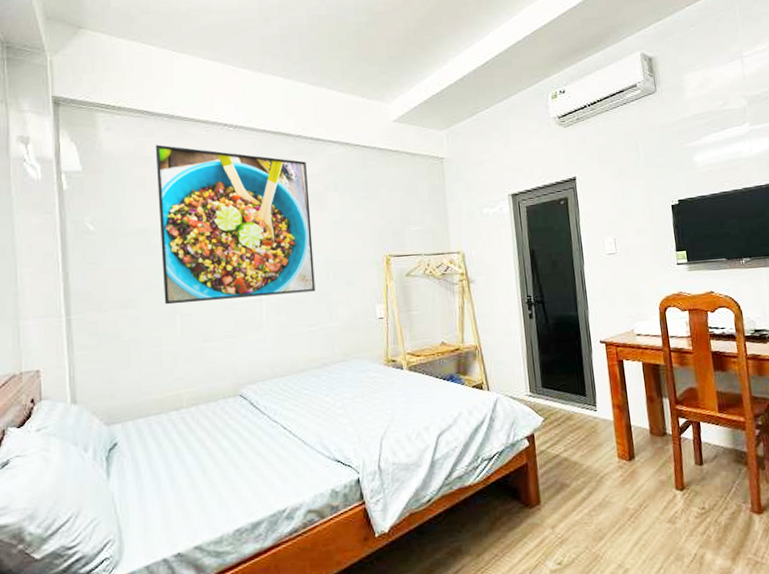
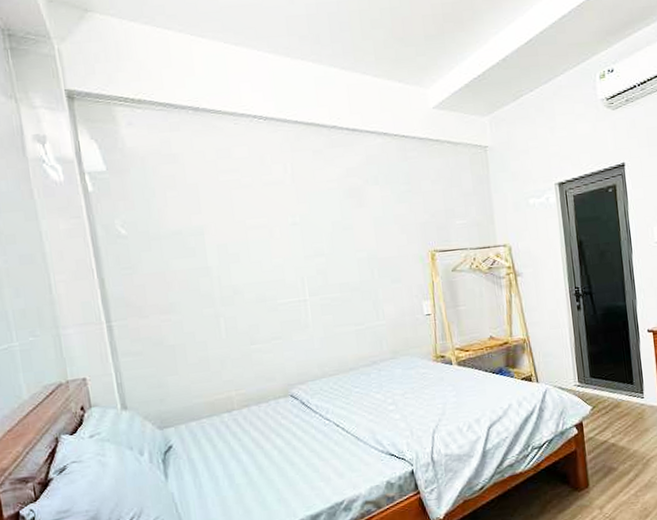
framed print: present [155,144,316,305] -> none [182,140,361,309]

